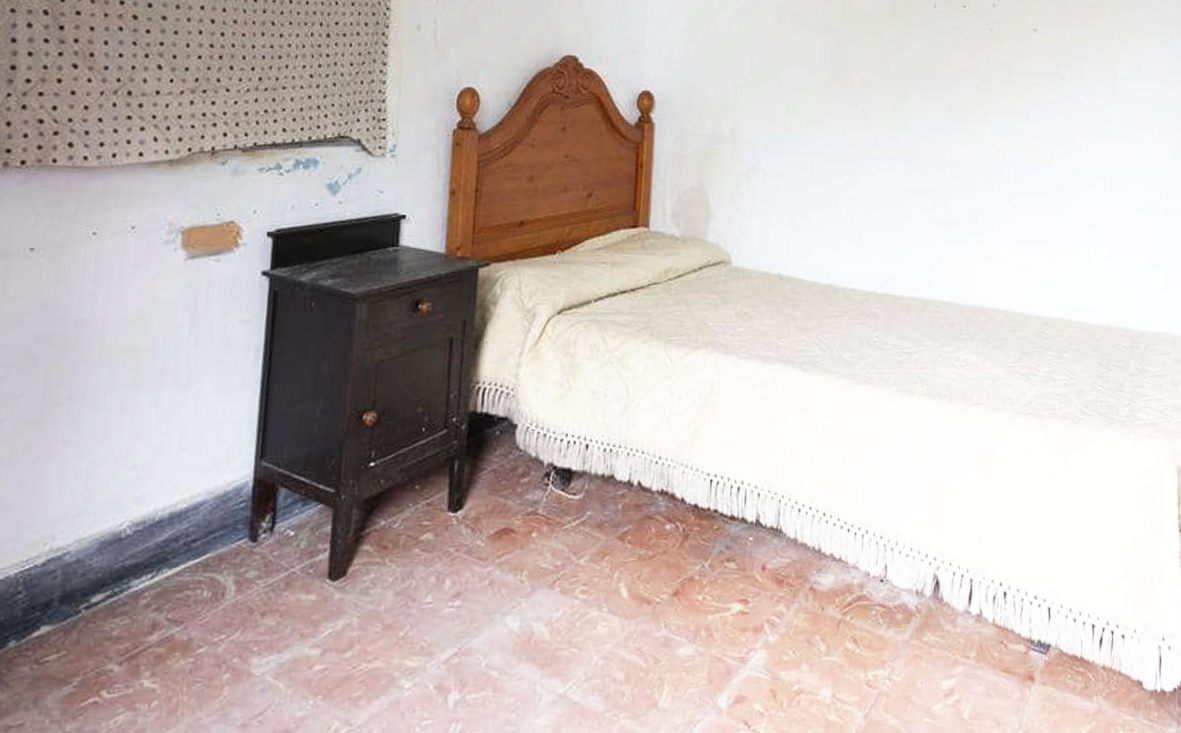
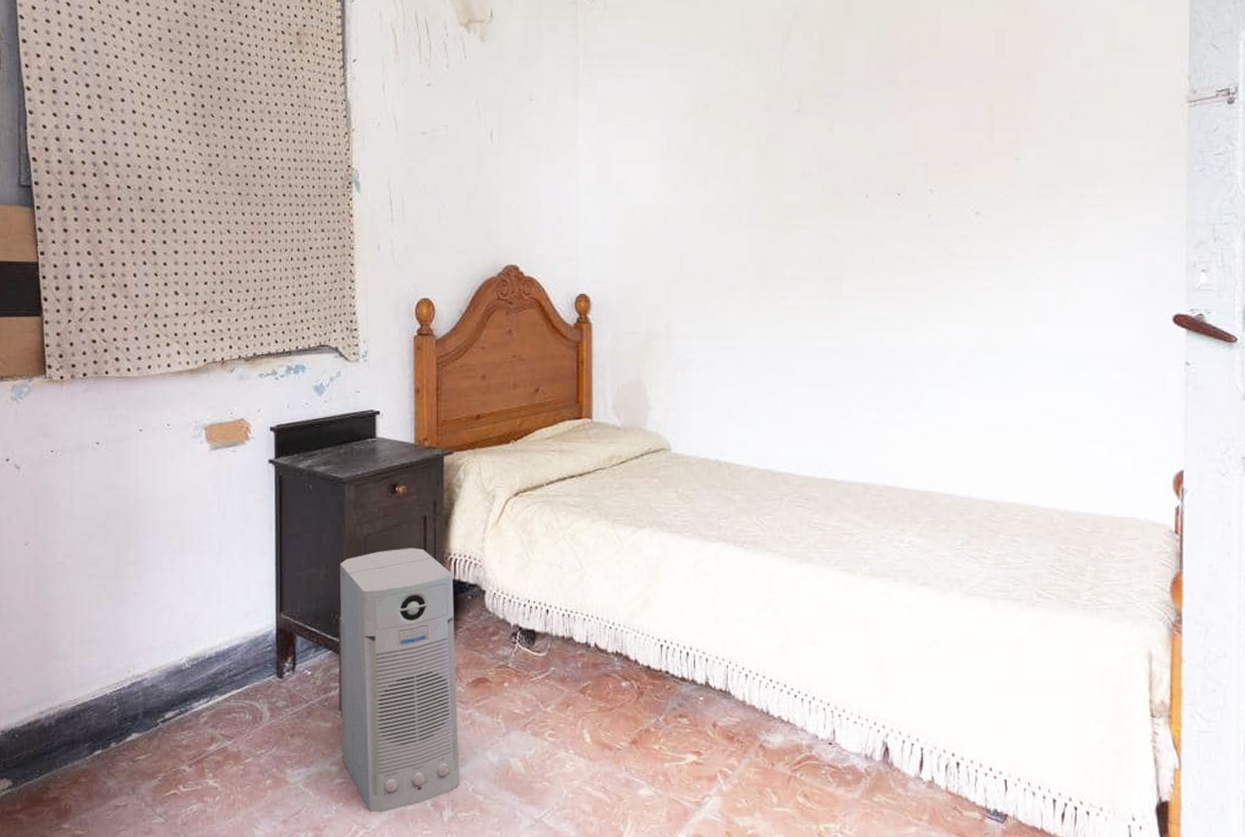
air purifier: none [326,376,480,703] -> present [339,548,460,813]

